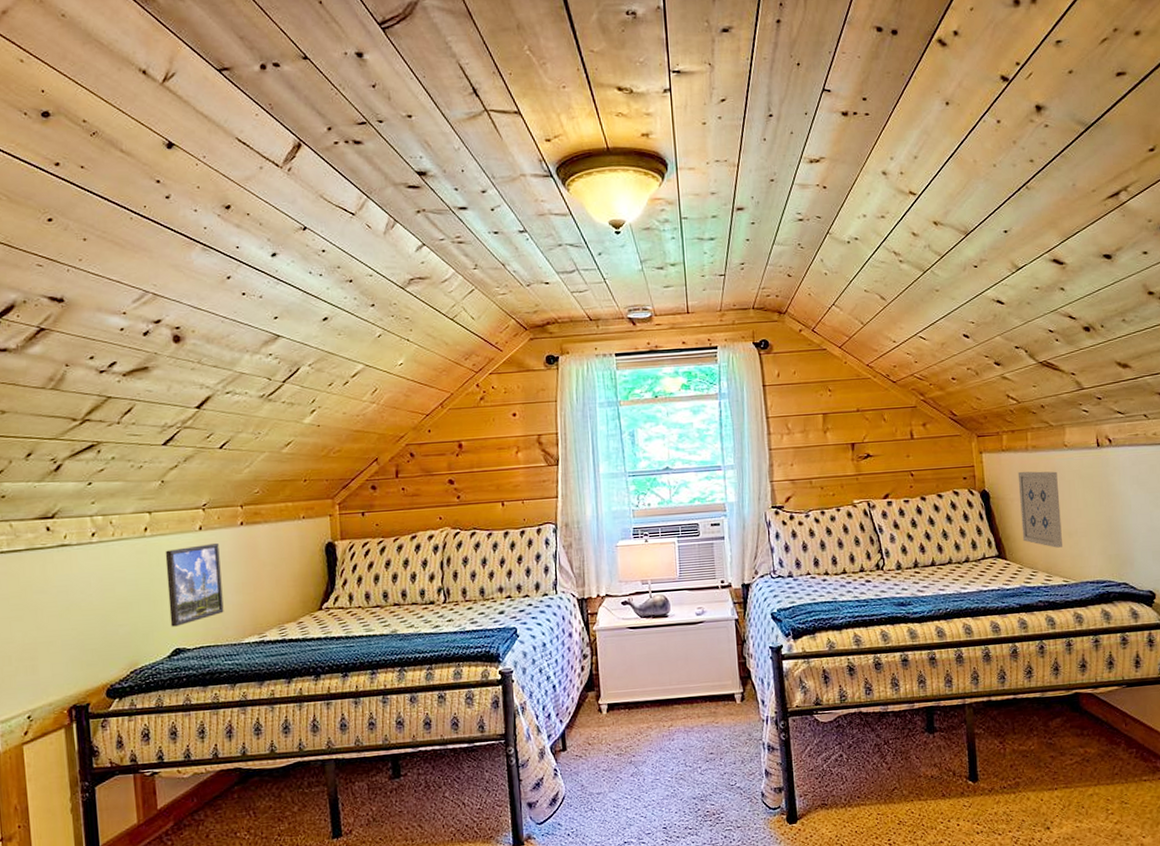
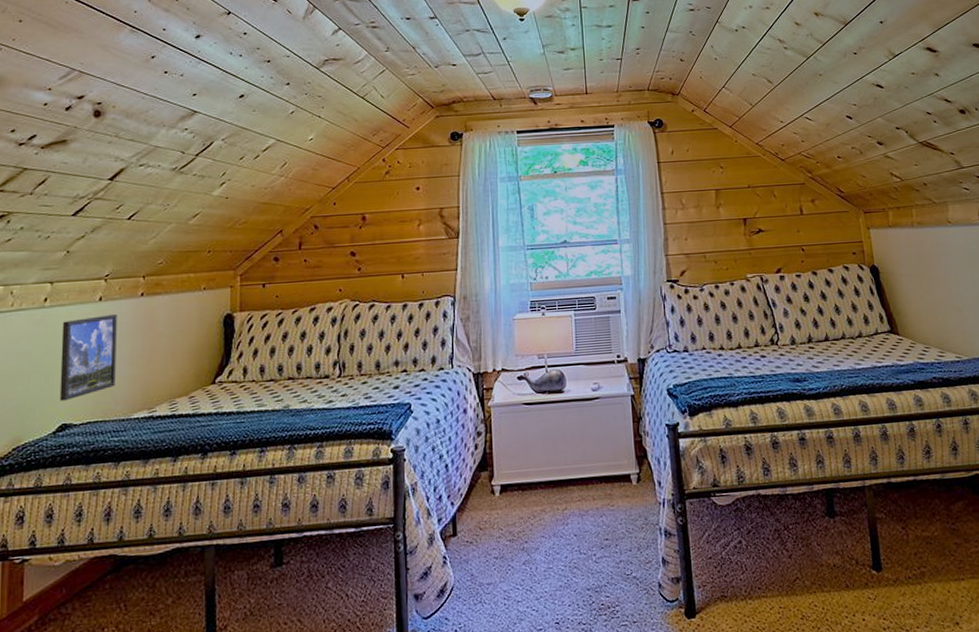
wall art: present [1017,471,1062,548] -> none [905,246,953,323]

